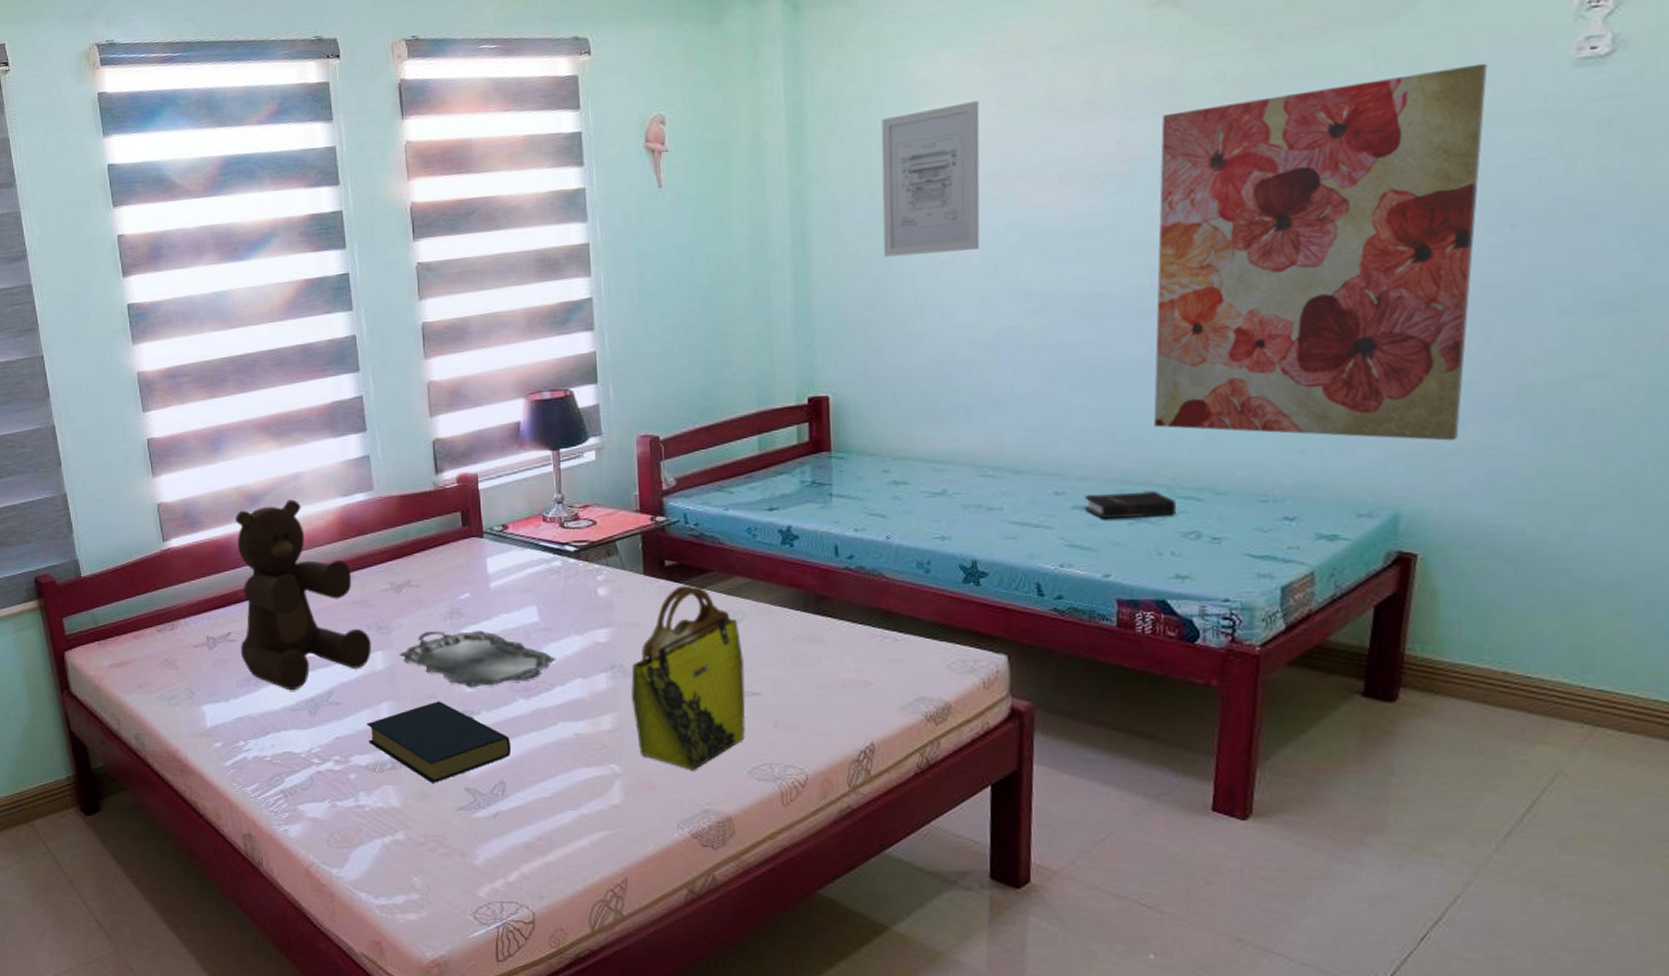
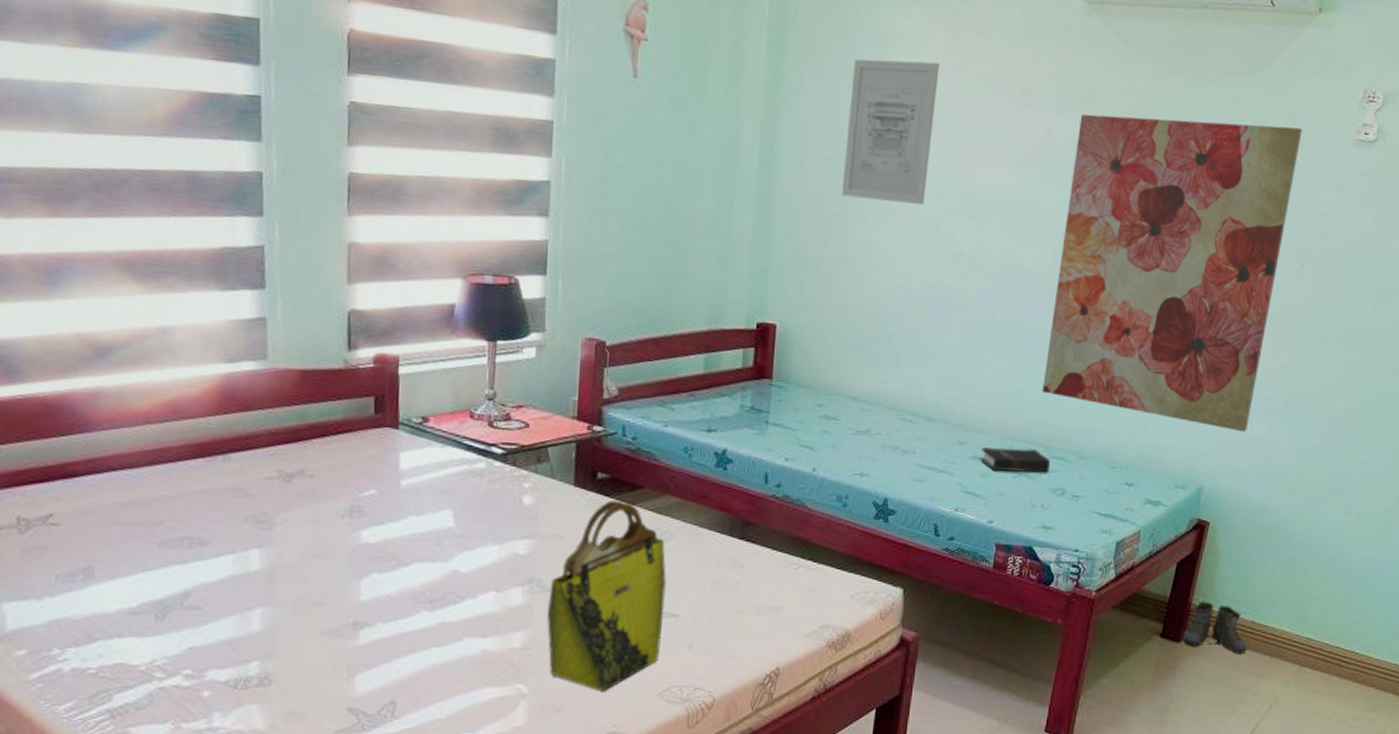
teddy bear: present [234,499,371,691] -> none [66,358,246,590]
hardback book: present [366,701,512,783] -> none [230,610,408,702]
serving tray: present [400,630,557,688] -> none [282,529,469,597]
boots: none [1396,650,1502,713] -> present [1182,601,1248,653]

